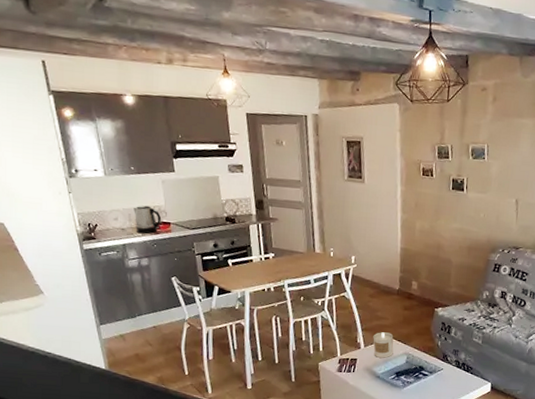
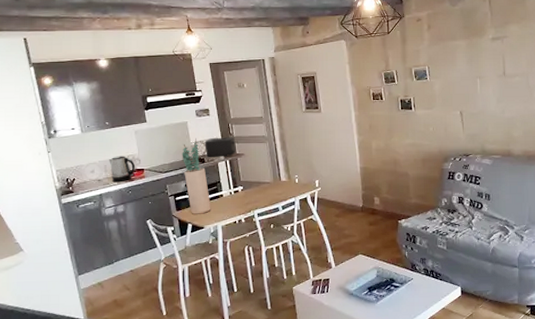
vase: none [211,195,240,278] -> present [182,138,211,214]
toaster: none [236,197,270,220] -> present [204,137,236,158]
candle: present [373,332,394,358] -> none [343,249,364,275]

